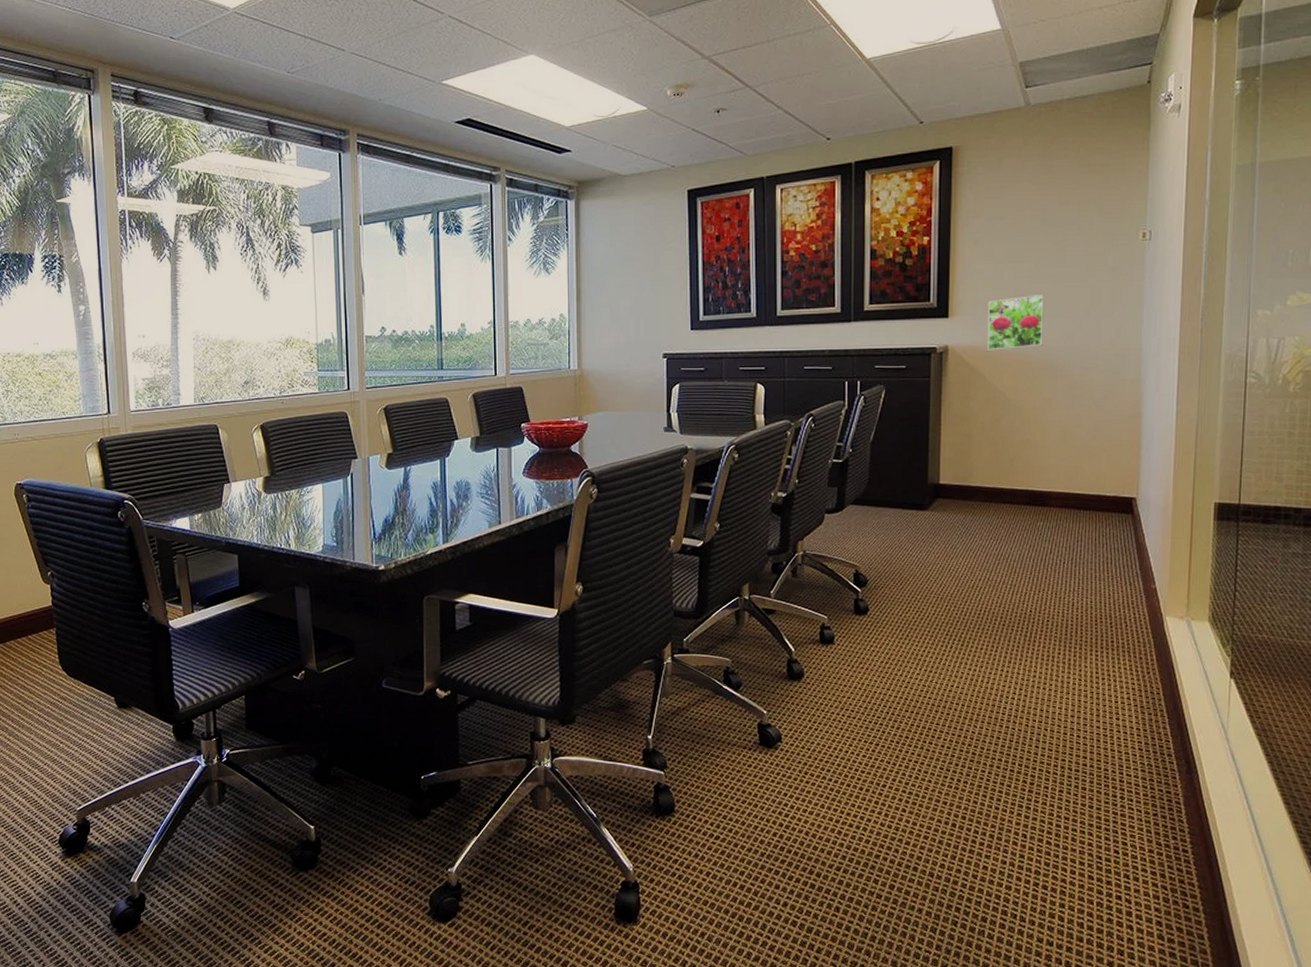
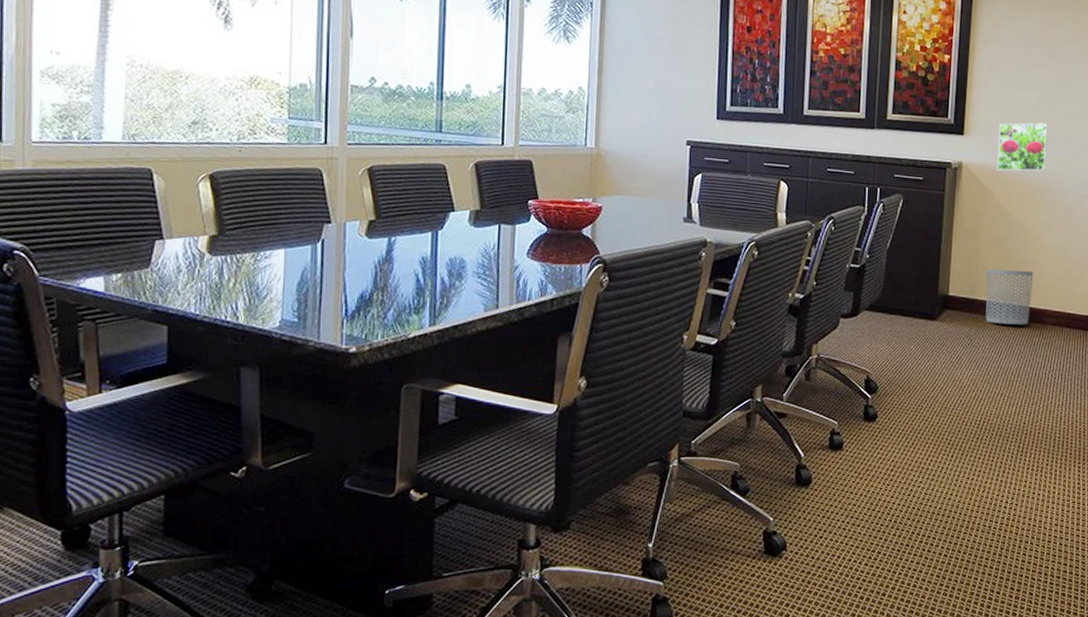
waste bin: none [980,452,1035,510] -> present [985,269,1034,325]

